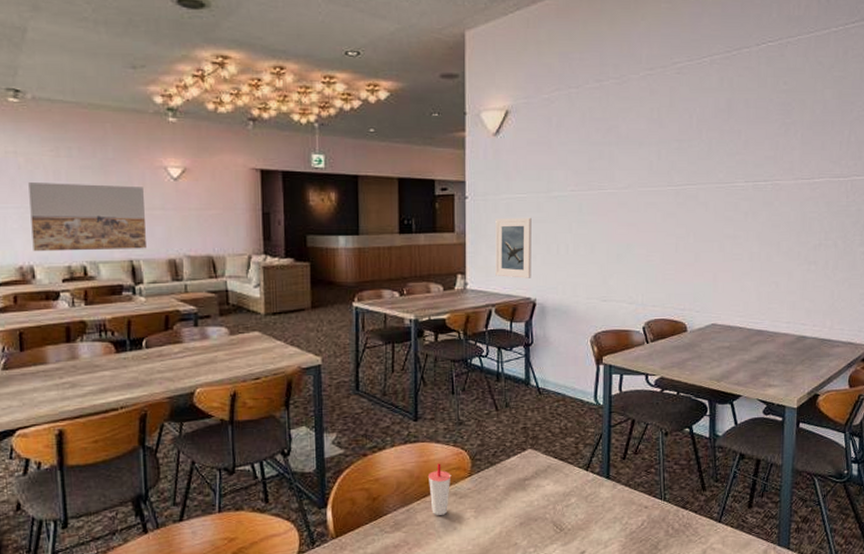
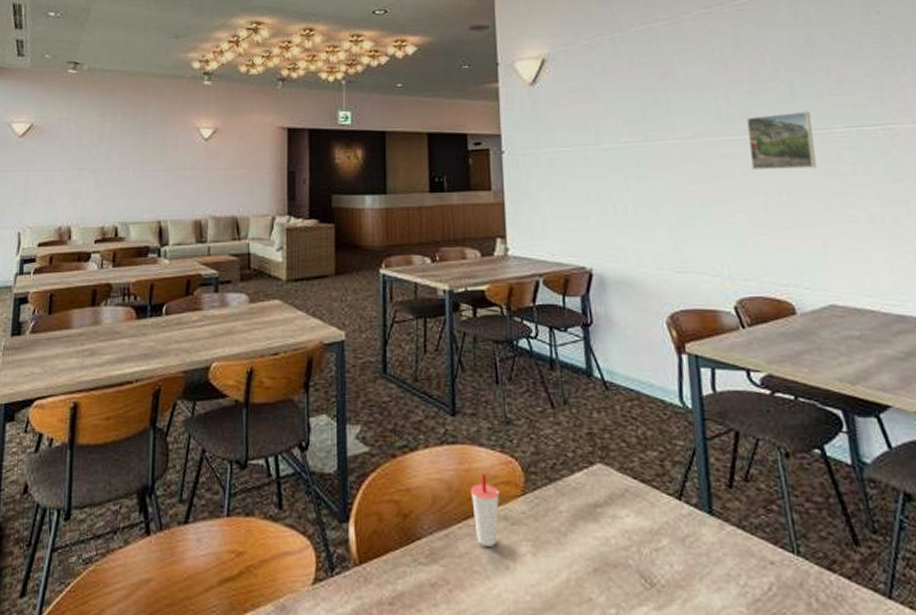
wall art: present [28,183,146,252] -> none [72,145,176,212]
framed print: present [495,217,532,278] -> none [537,172,585,244]
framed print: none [670,167,720,217] -> present [746,111,816,171]

